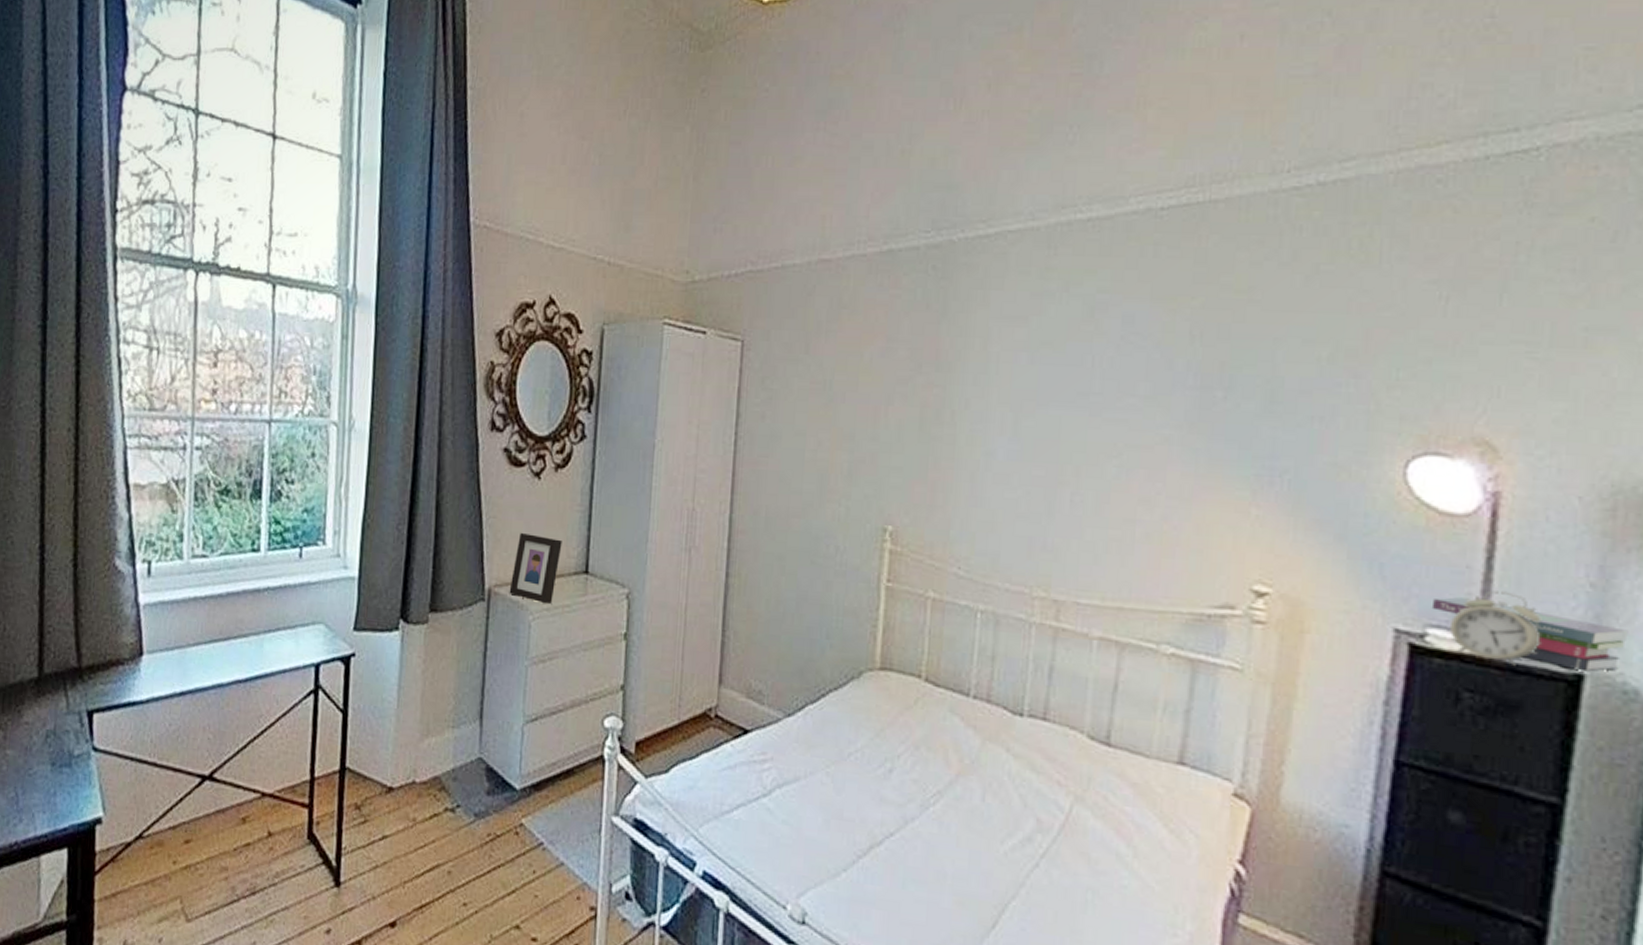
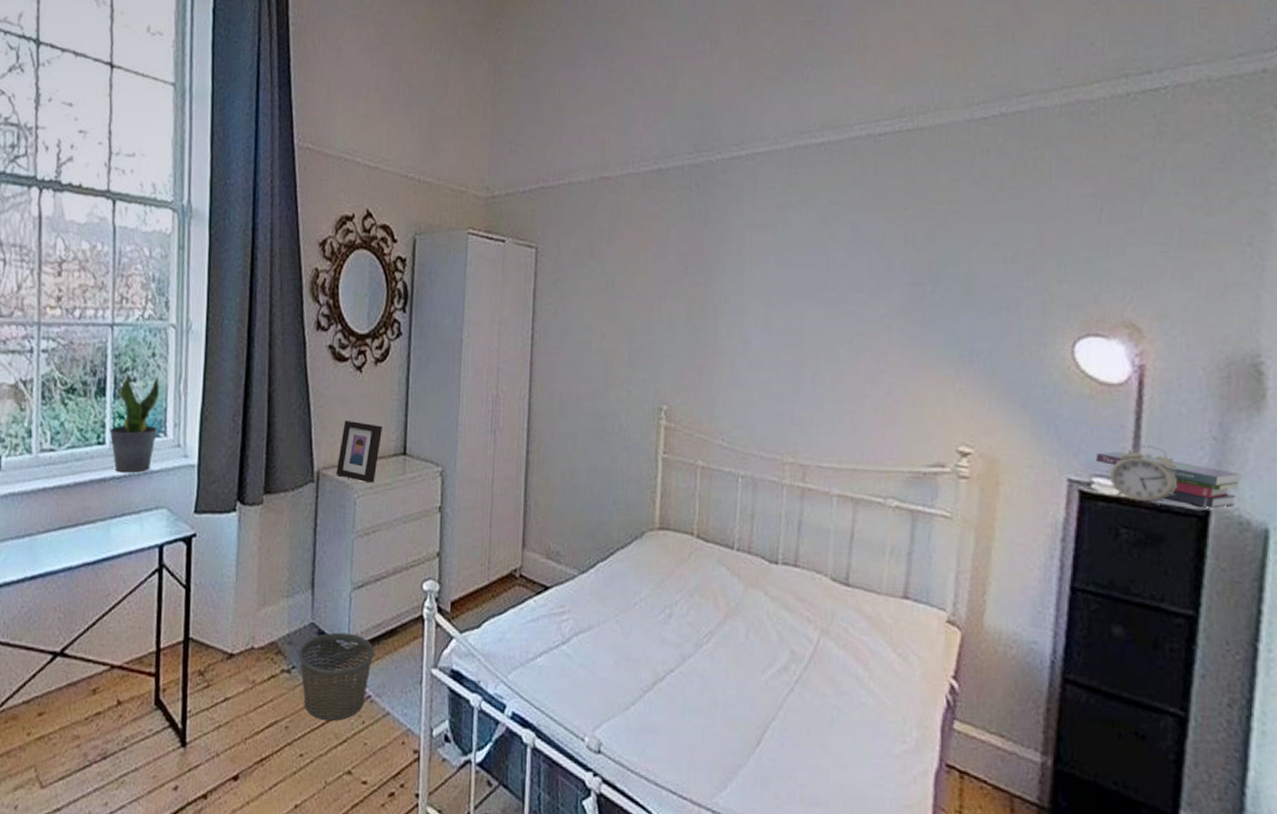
potted plant: none [265,475,319,584] -> present [109,374,160,473]
basket: none [463,769,548,868] -> present [297,632,375,721]

